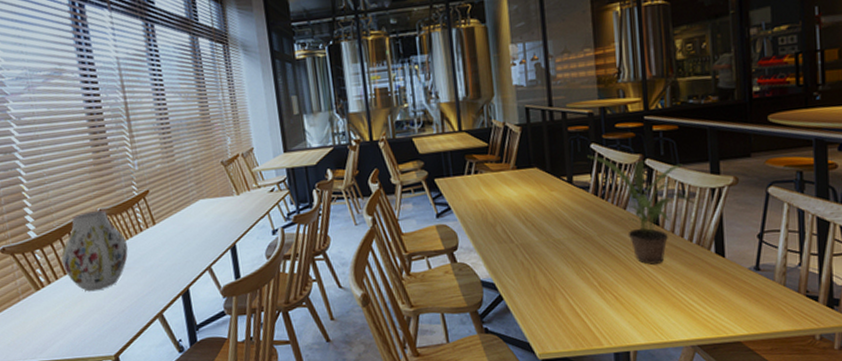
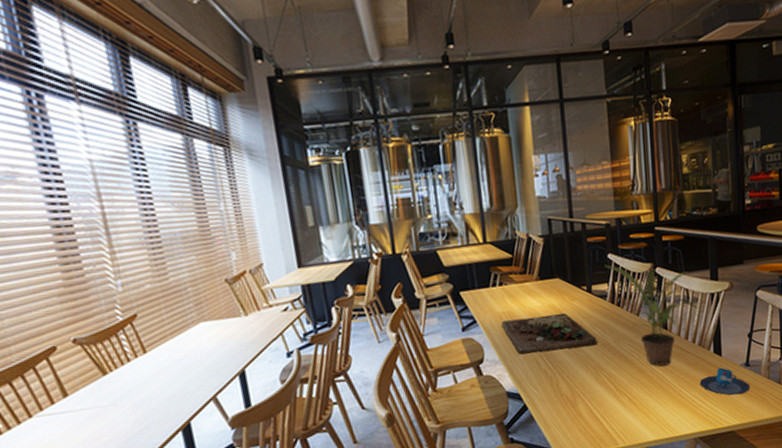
vase: present [61,210,128,292] -> none [24,339,113,436]
cutting board: none [475,203,580,244] -> present [500,312,599,355]
mug: none [698,270,761,302] -> present [699,367,750,396]

